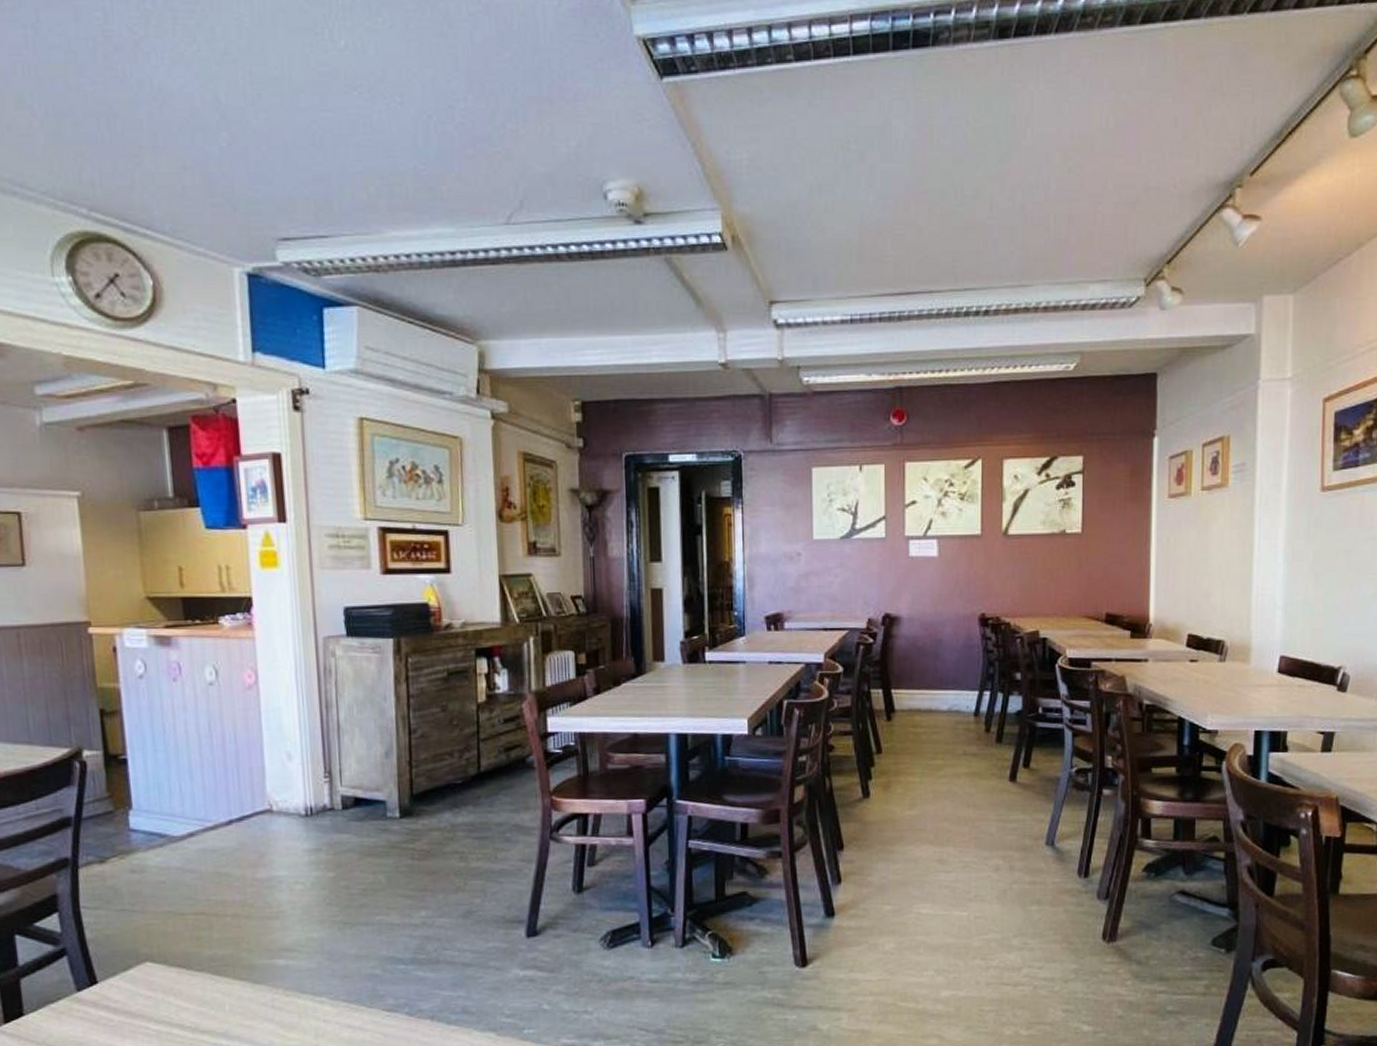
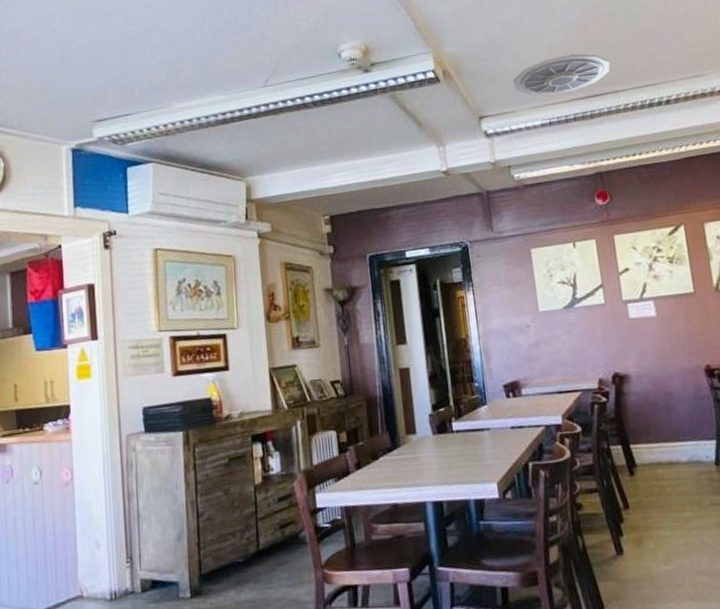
ceiling vent: none [814,238,929,286] -> present [513,54,610,96]

